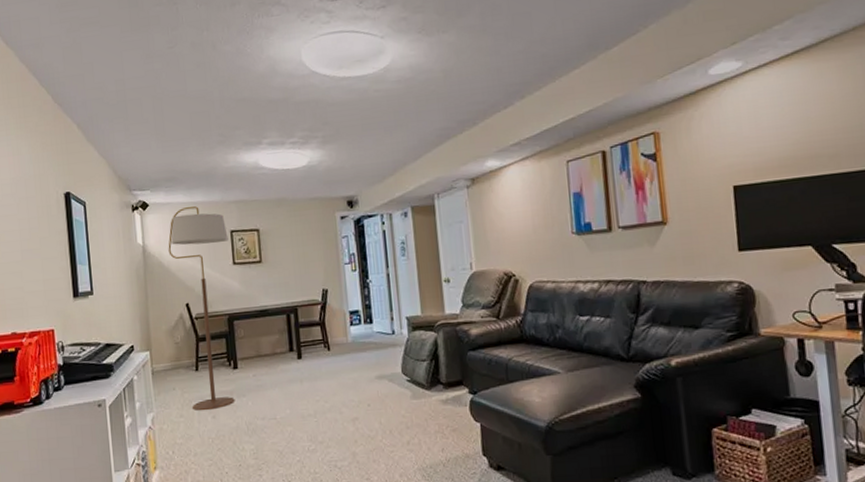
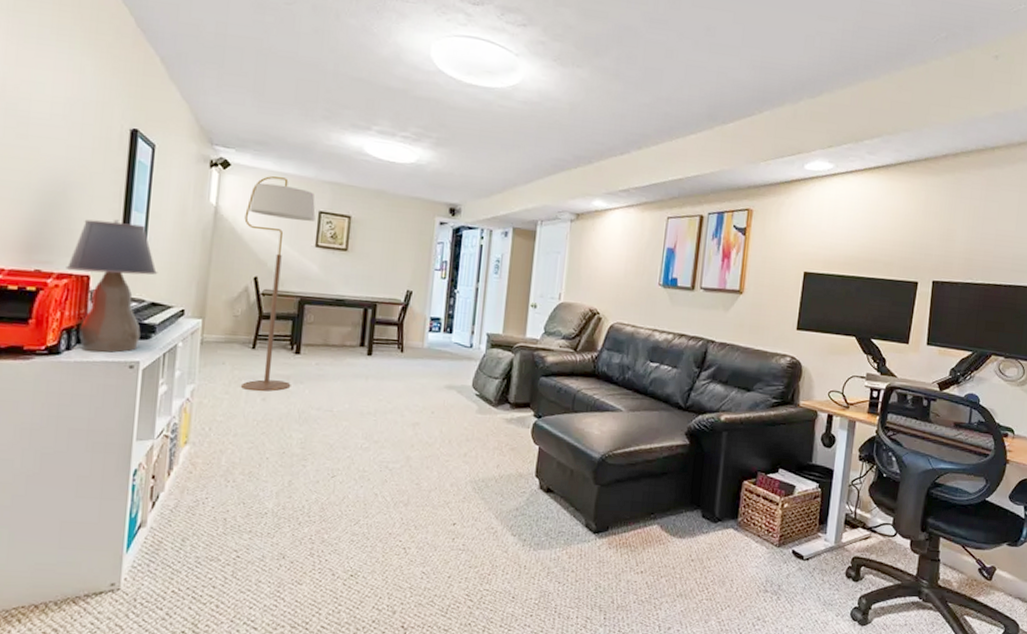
table lamp: none [34,275,107,398] -> present [66,219,158,353]

